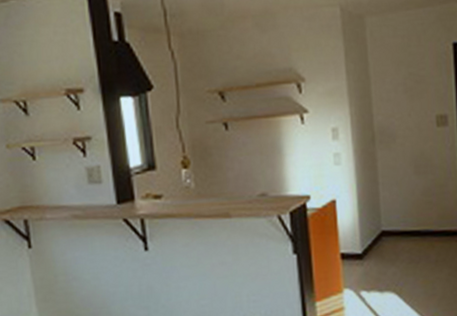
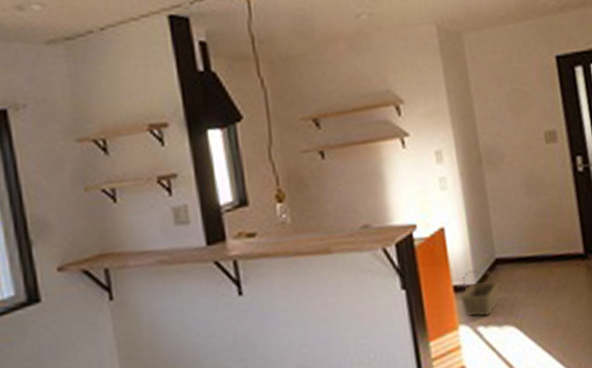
basket: none [345,240,384,283] -> present [459,270,500,317]

